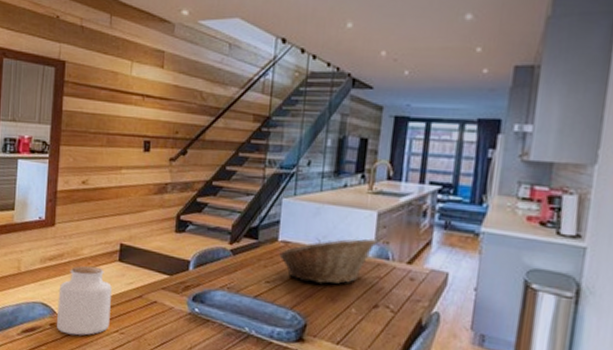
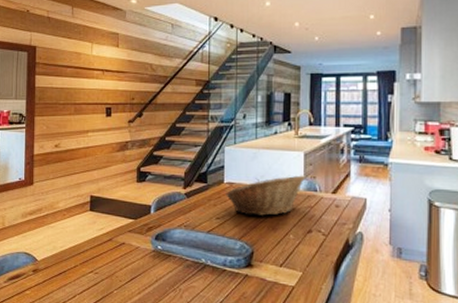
jar: present [56,265,112,336] -> none [38,217,85,279]

